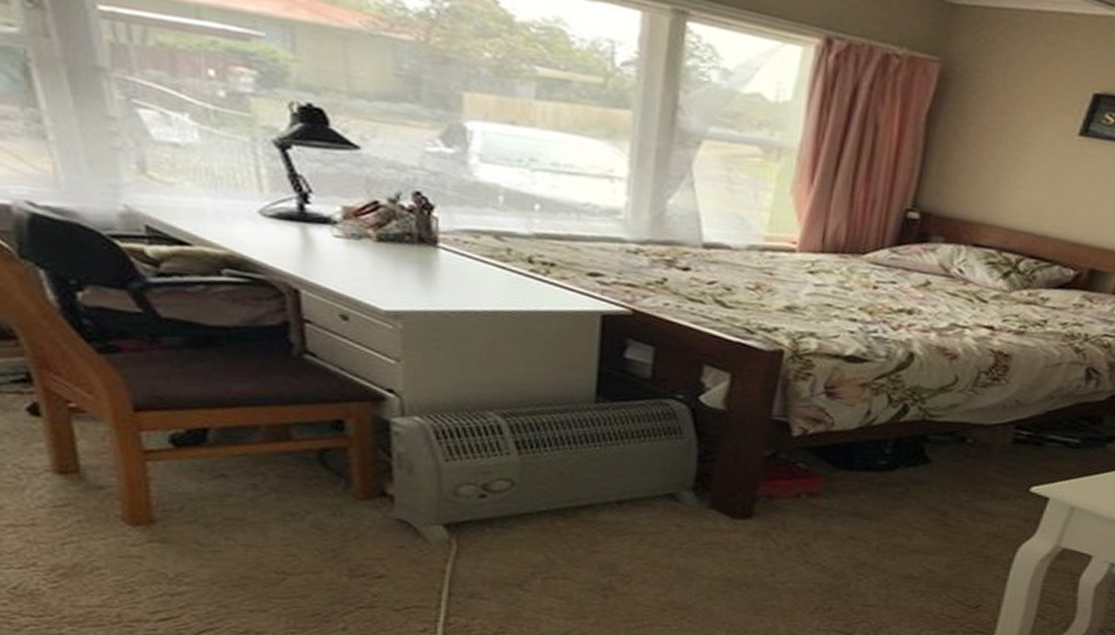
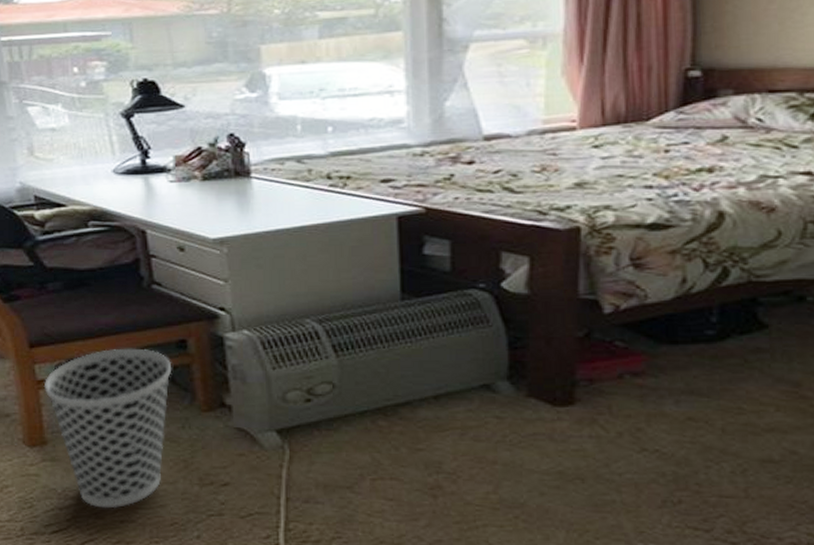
wastebasket: none [152,422,324,597] -> present [43,348,172,509]

